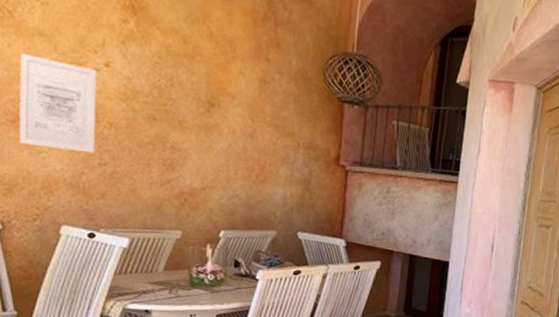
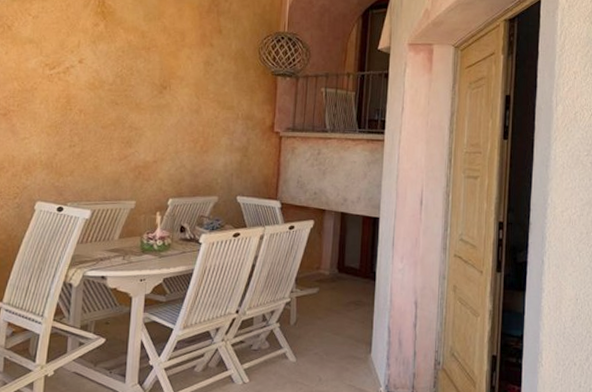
wall art: present [18,53,97,153] -> none [7,59,72,136]

